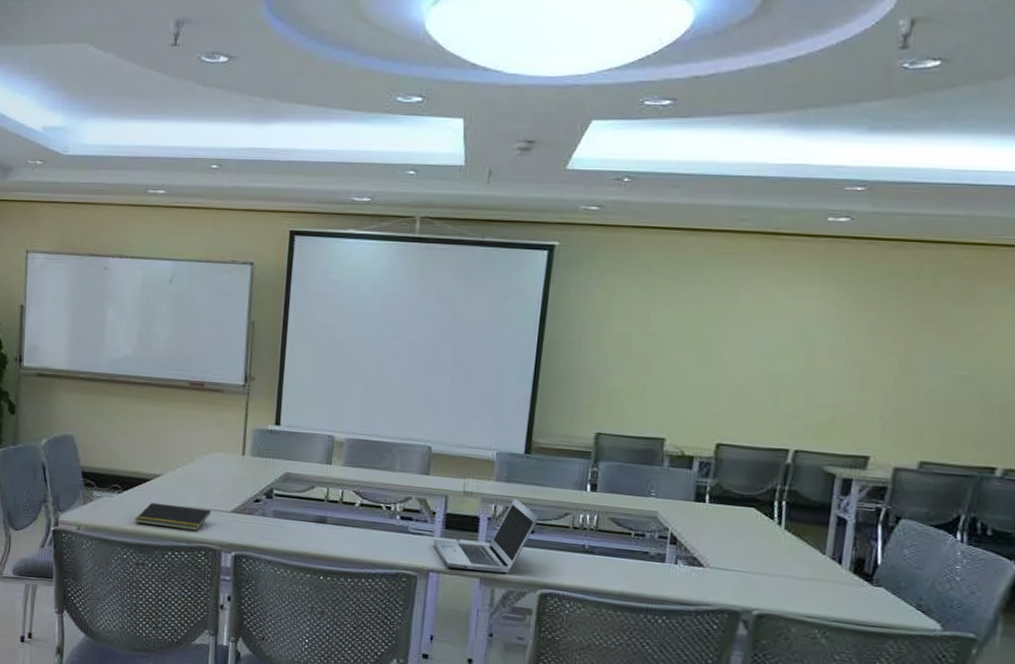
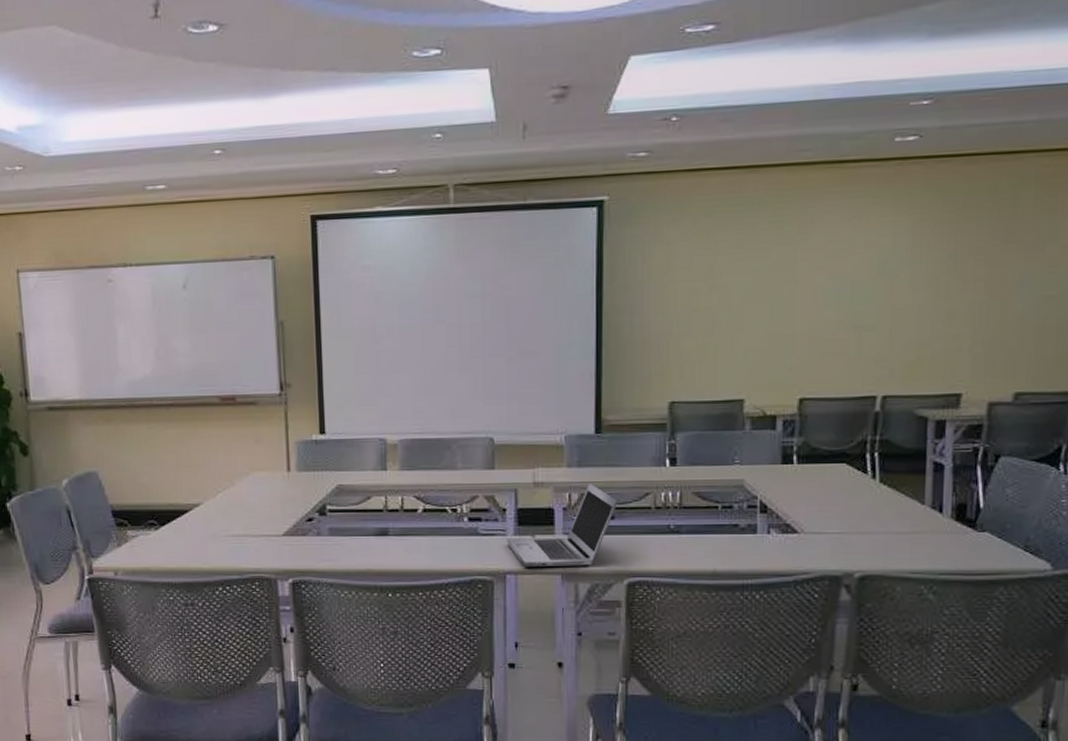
notepad: present [134,502,211,531] -> none [177,535,261,561]

